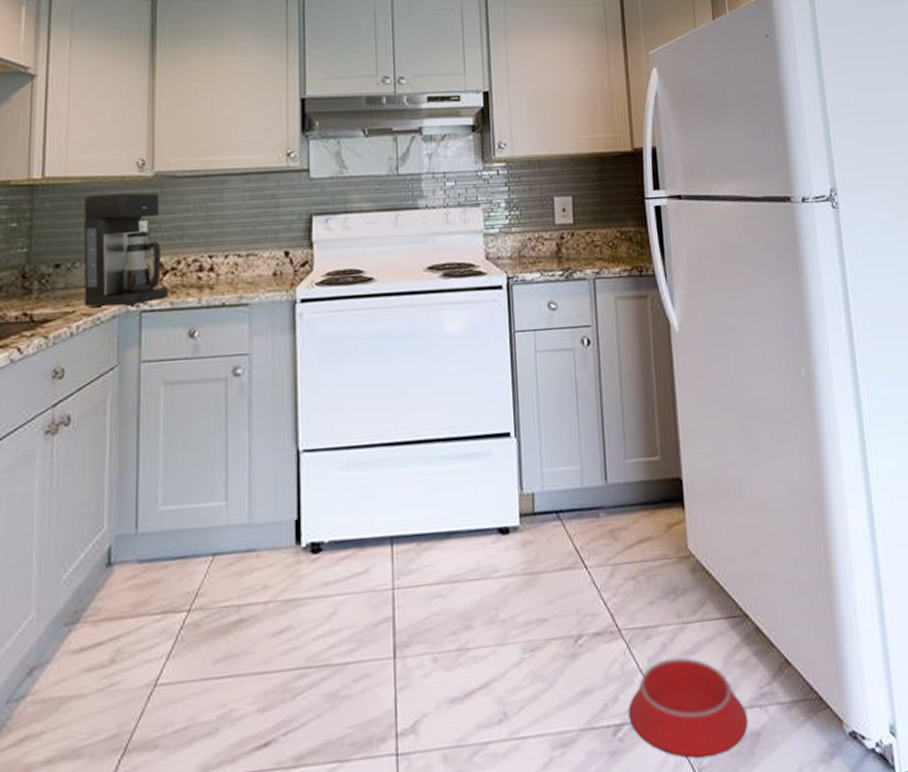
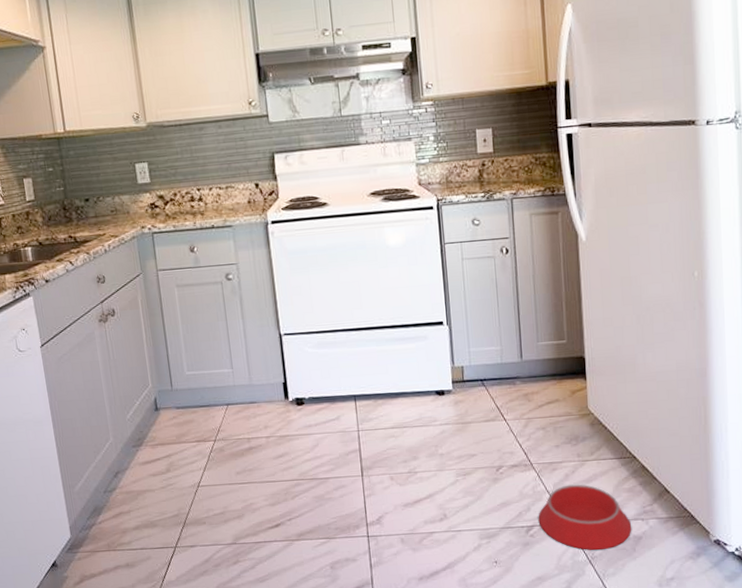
coffee maker: present [83,192,168,307] -> none [98,139,171,230]

